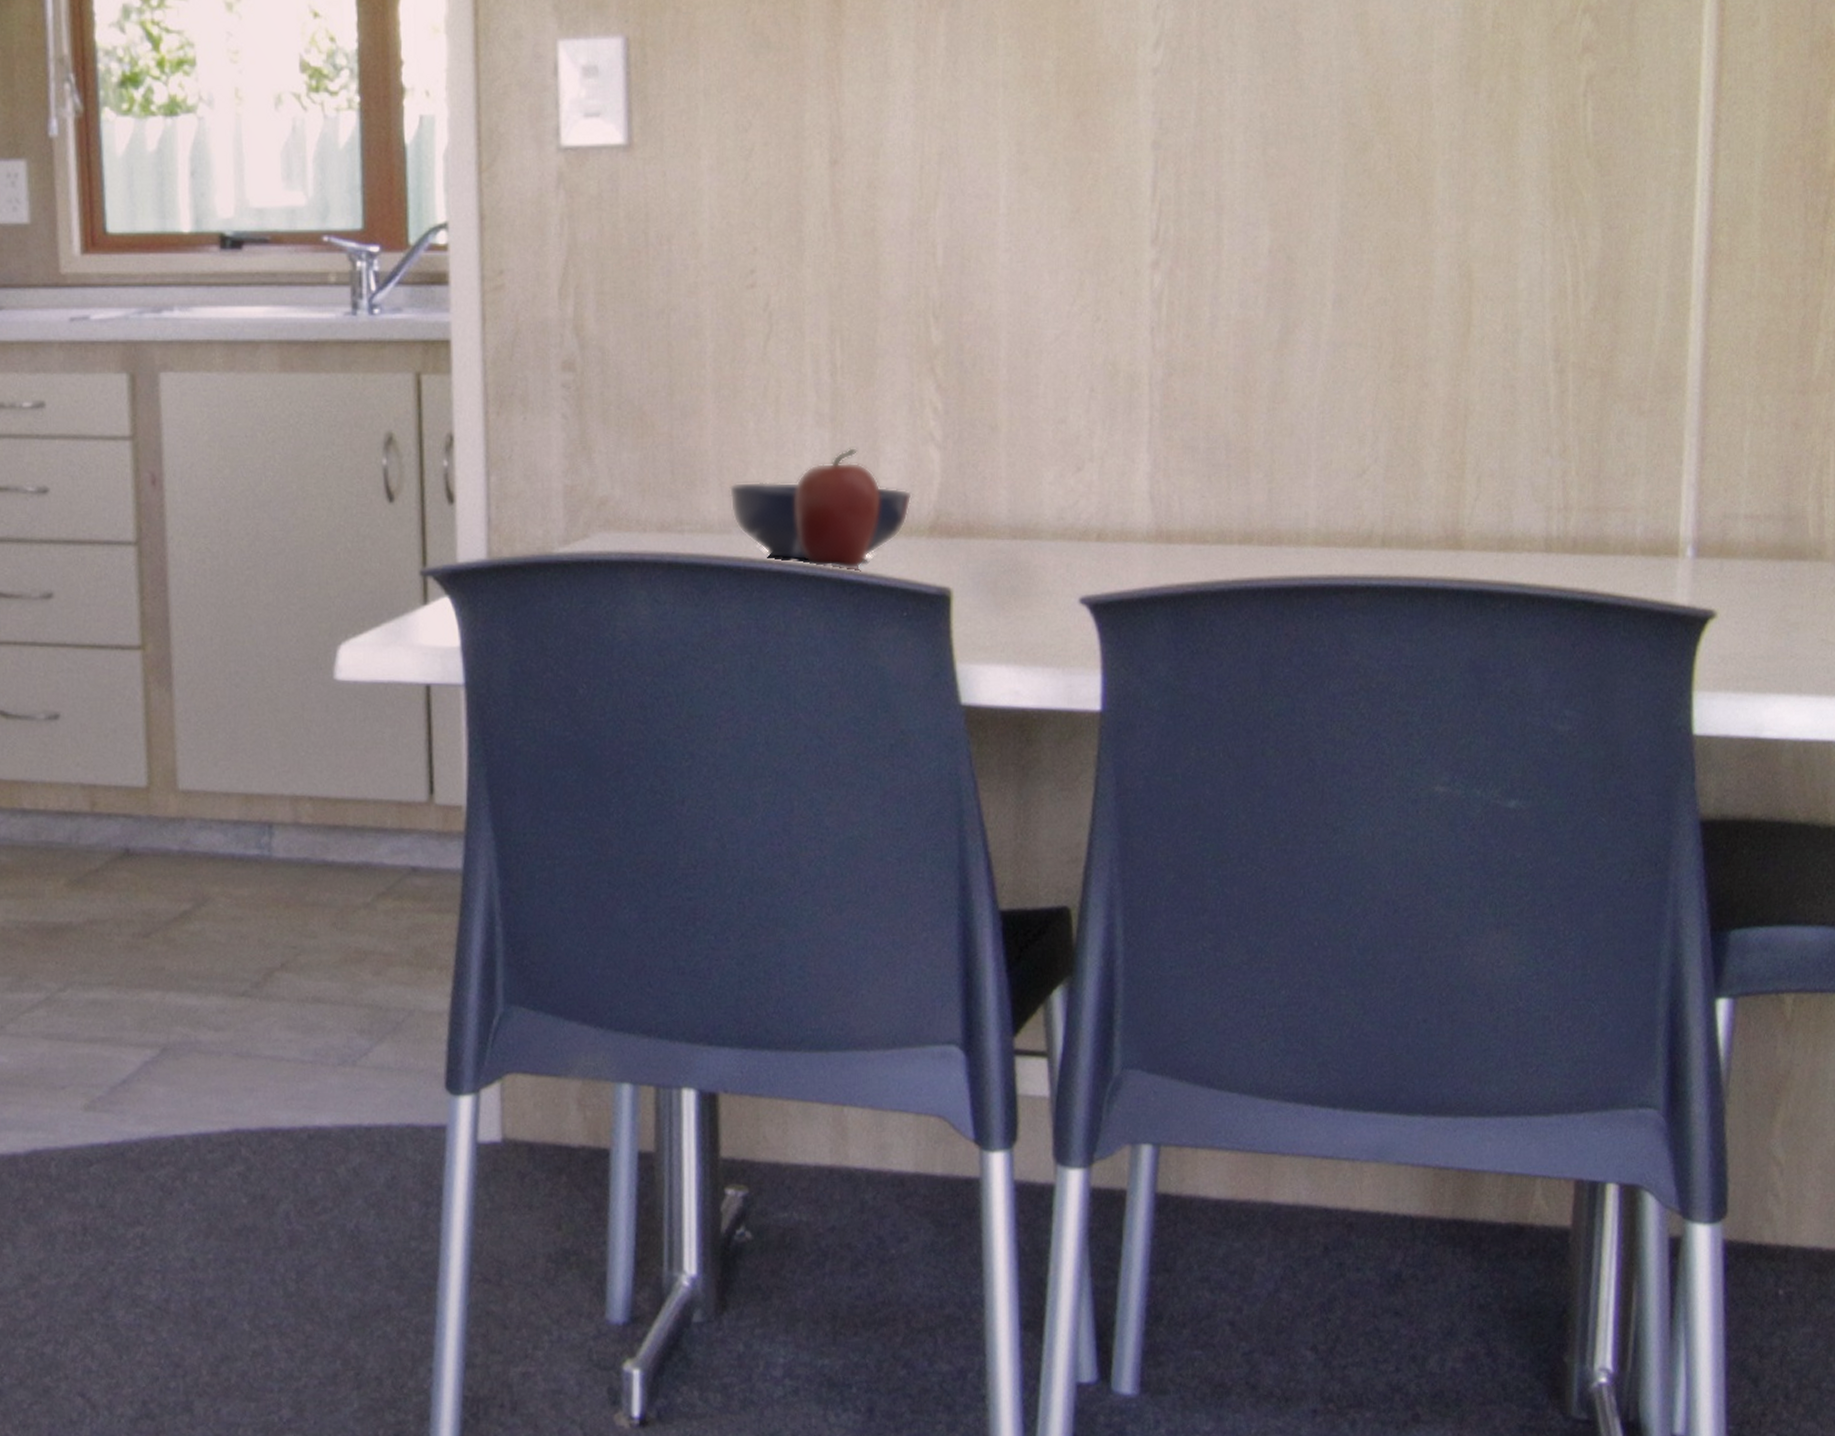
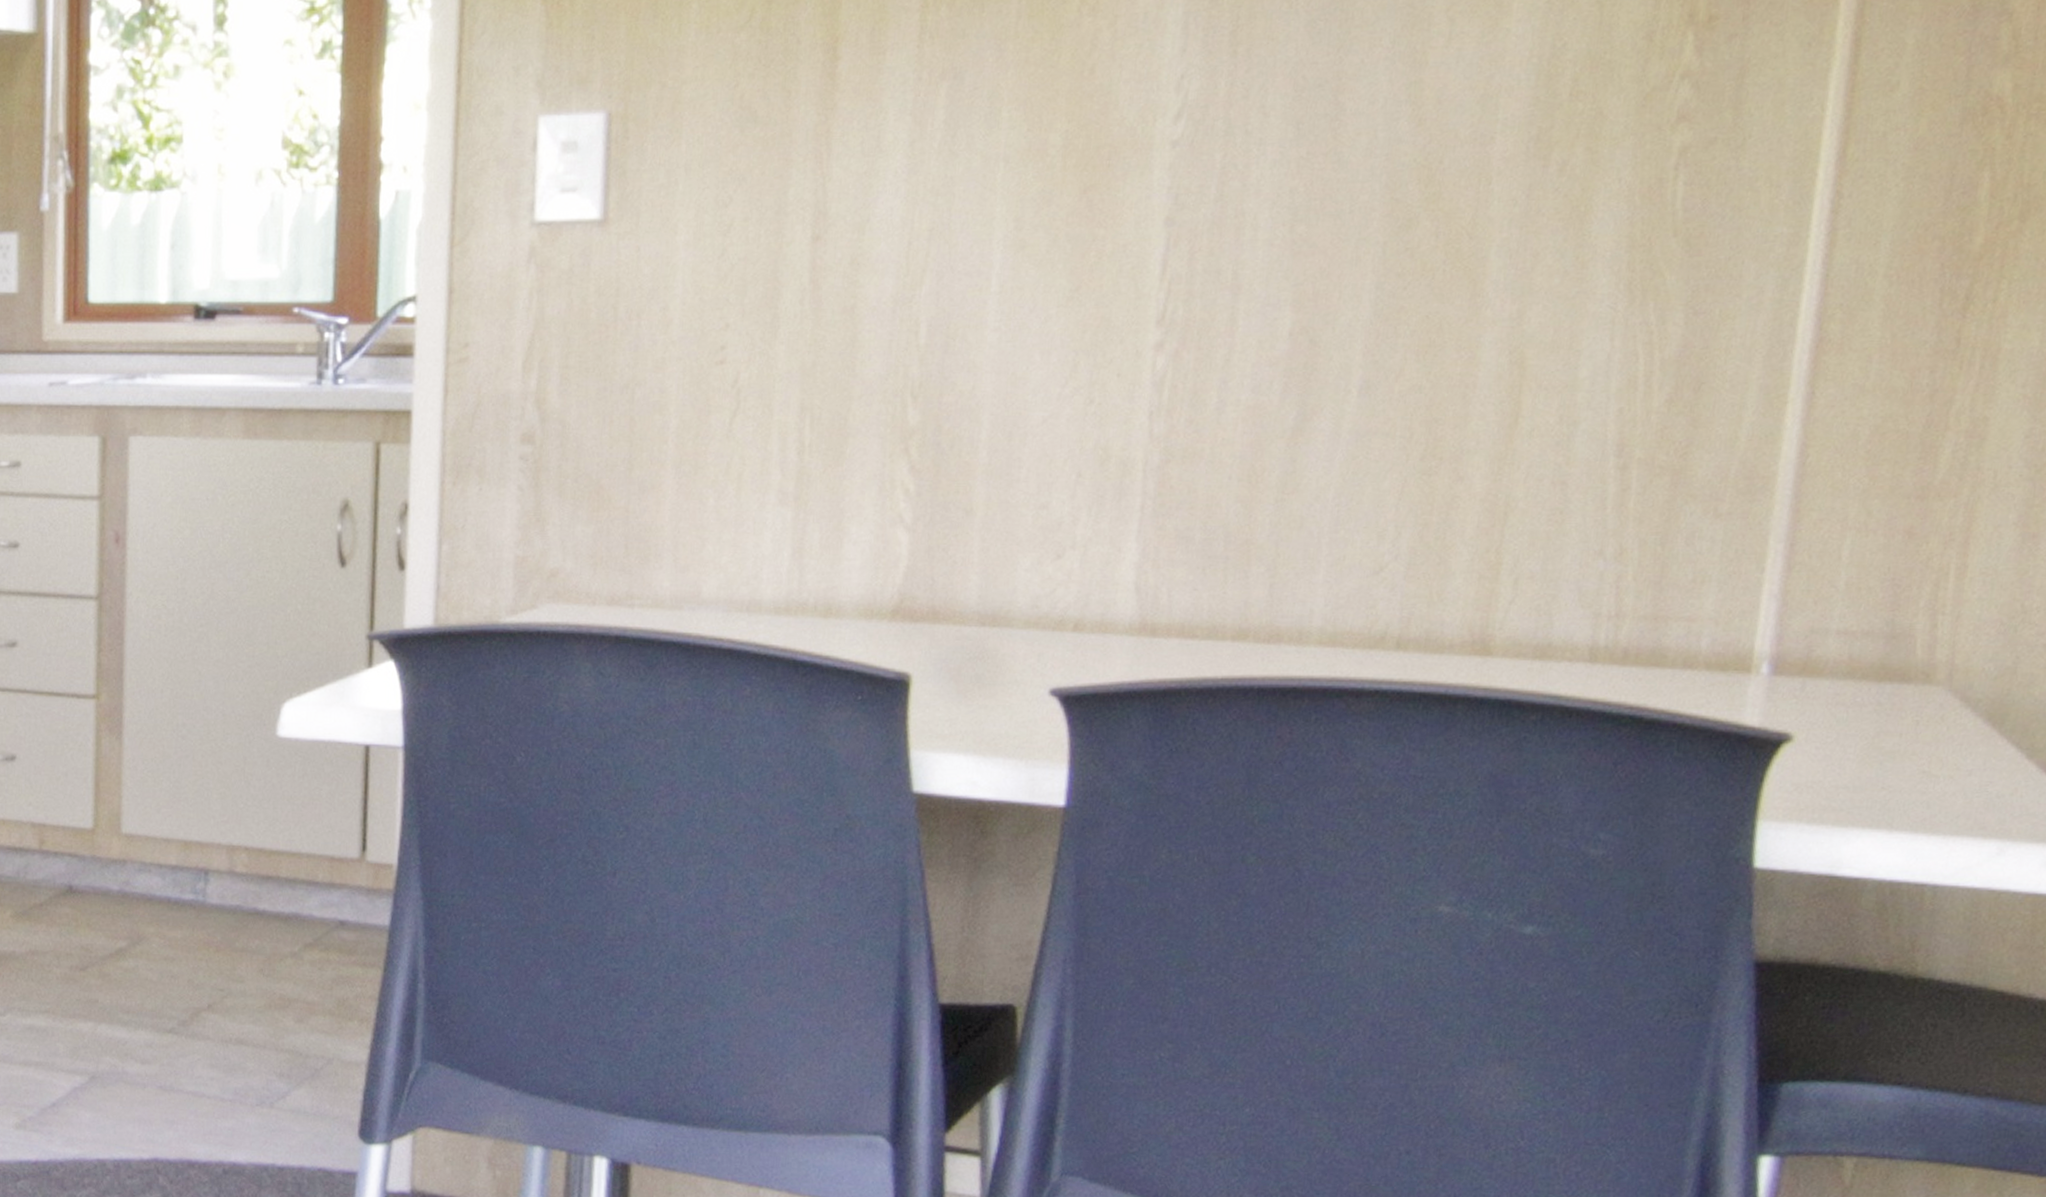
bowl: present [728,481,912,560] -> none [683,558,875,641]
fruit: present [795,446,881,569] -> none [750,526,843,650]

